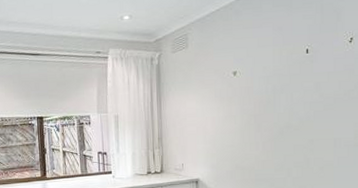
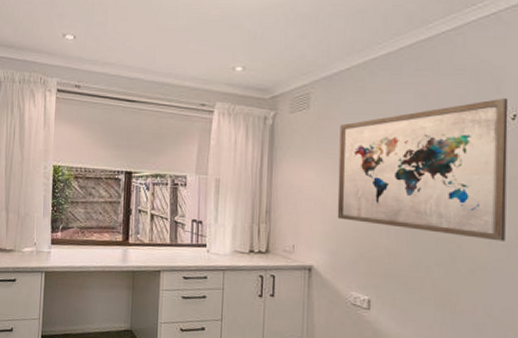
wall art: none [214,24,347,143] -> present [337,97,509,242]

